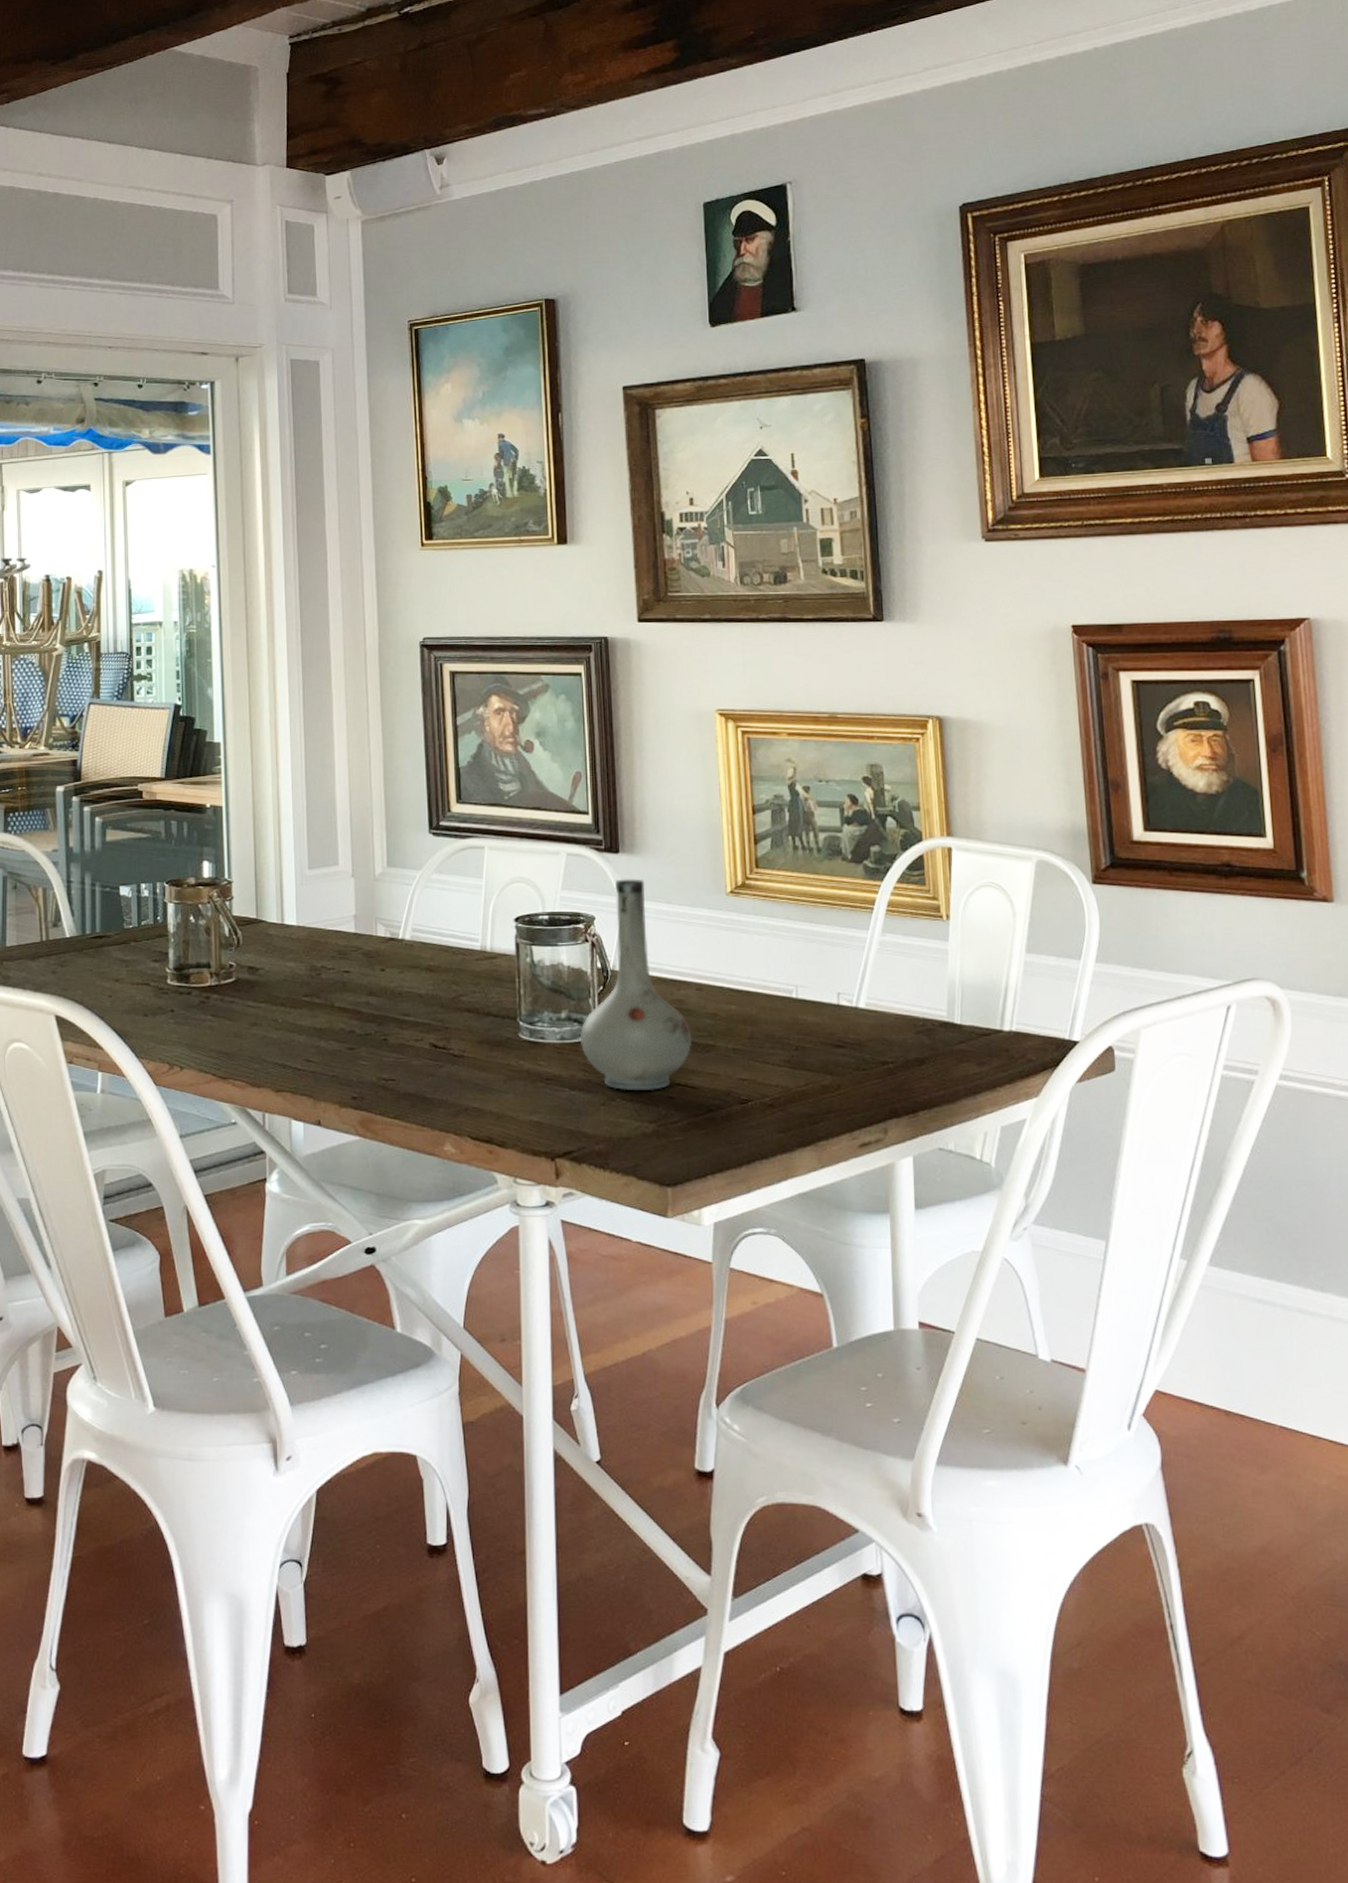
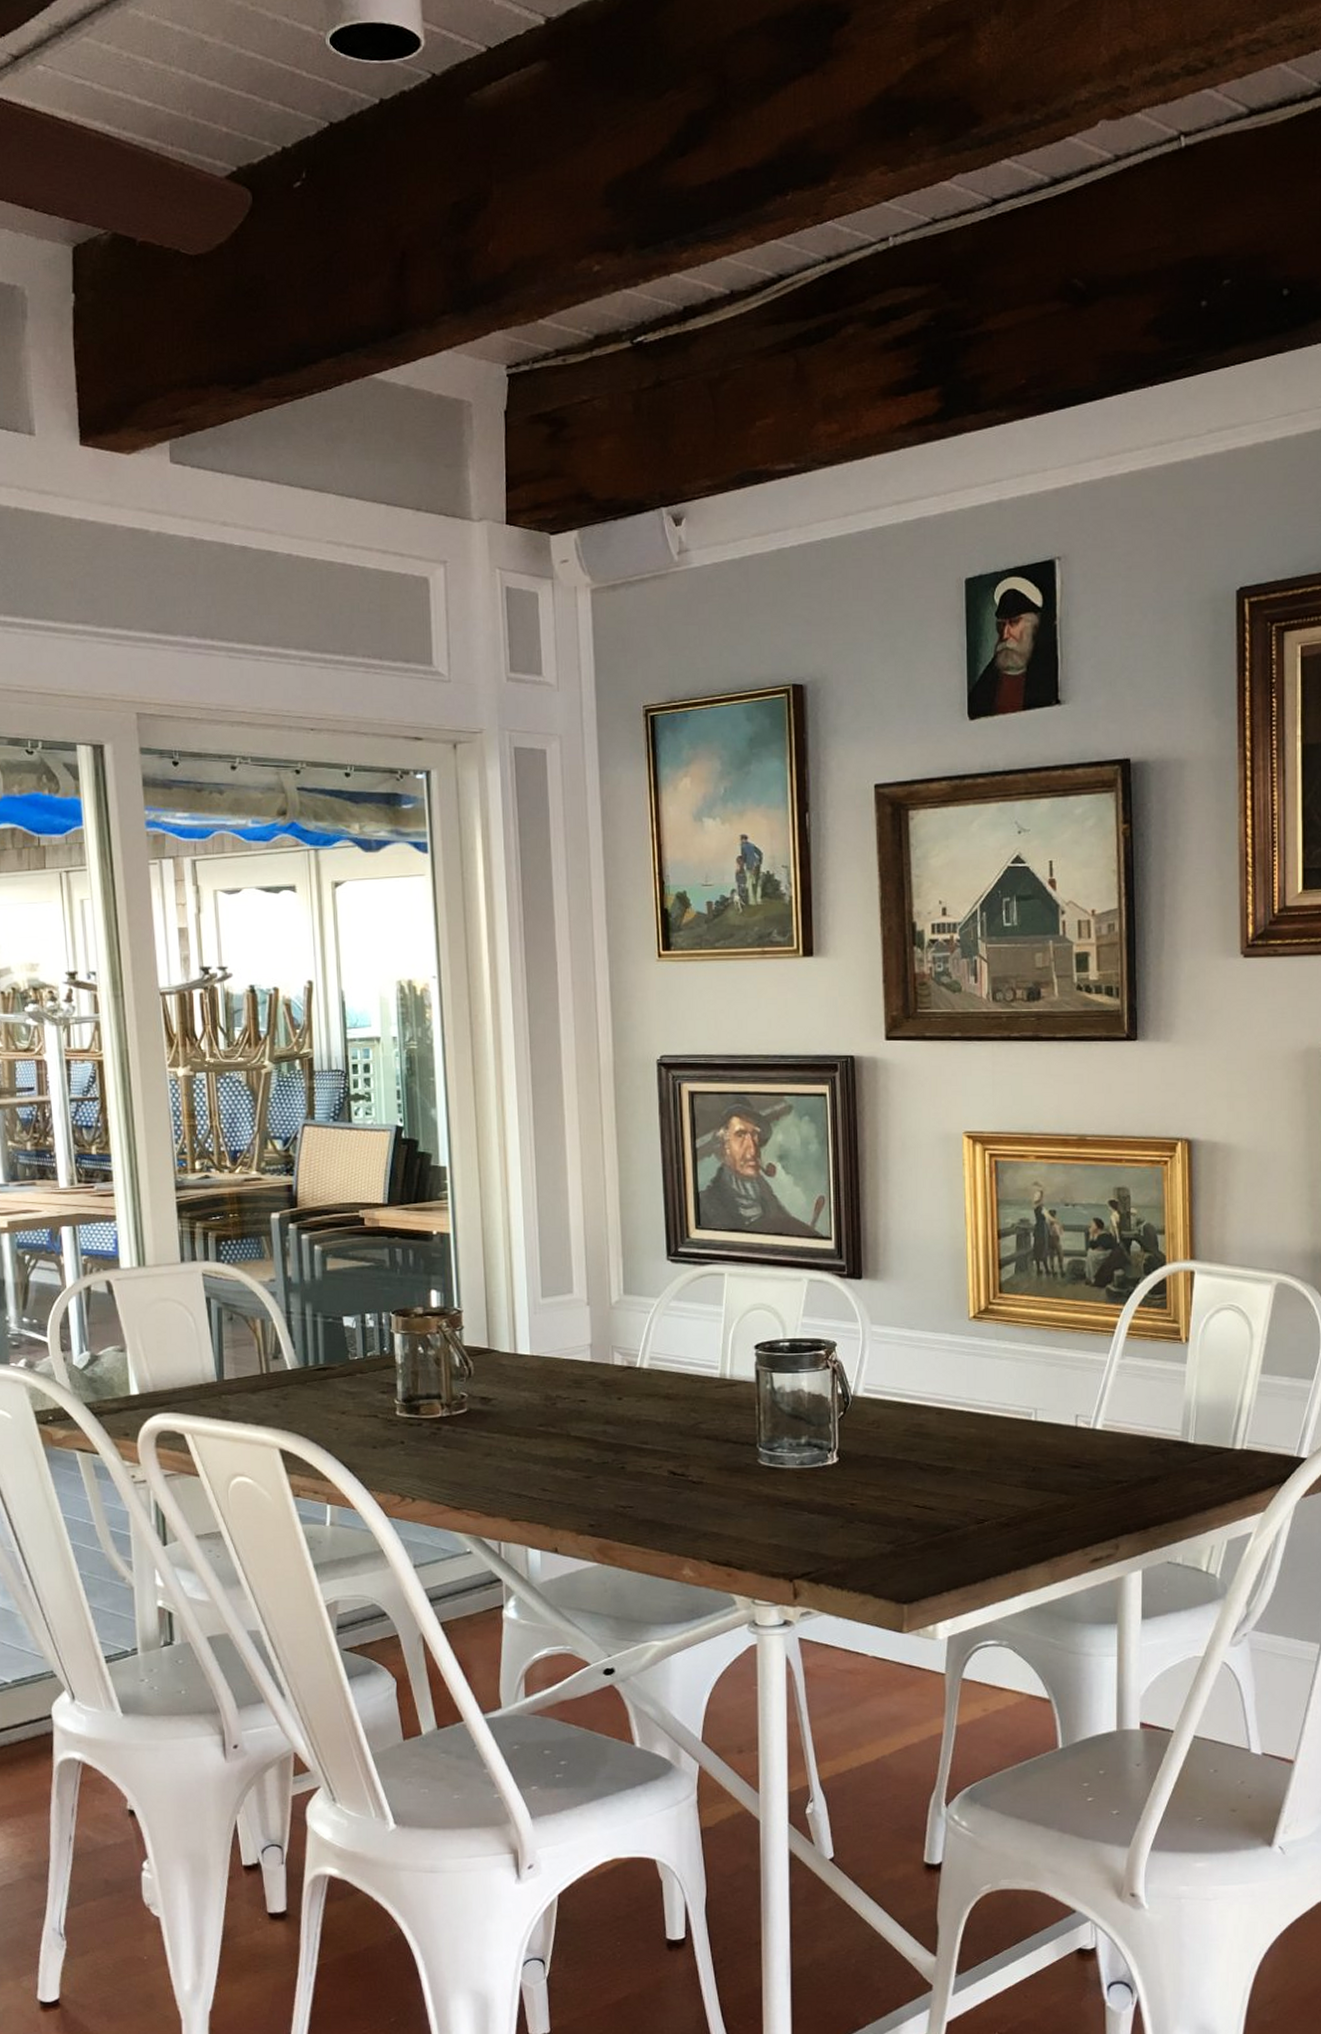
vase: present [580,879,691,1091] -> none [820,1304,930,1514]

